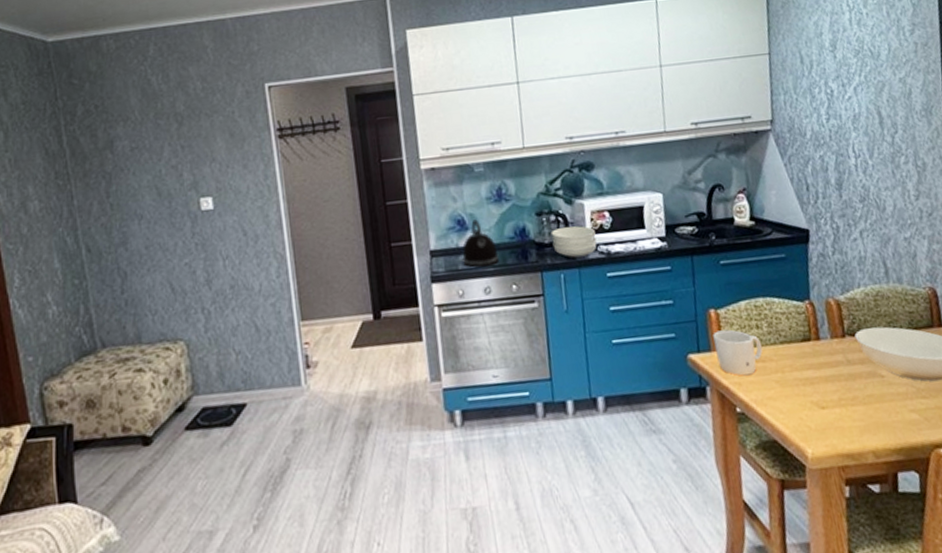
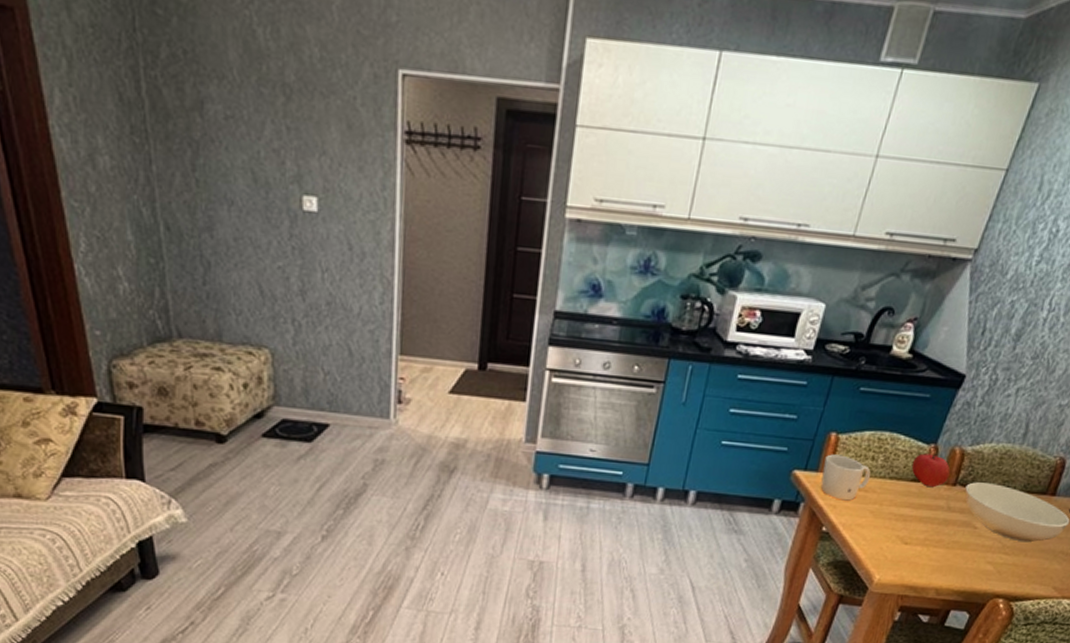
kettle: present [462,219,499,268] -> none [588,288,629,341]
bowl: present [551,226,597,259] -> none [689,317,740,354]
fruit: none [795,310,836,344] -> present [911,453,951,488]

